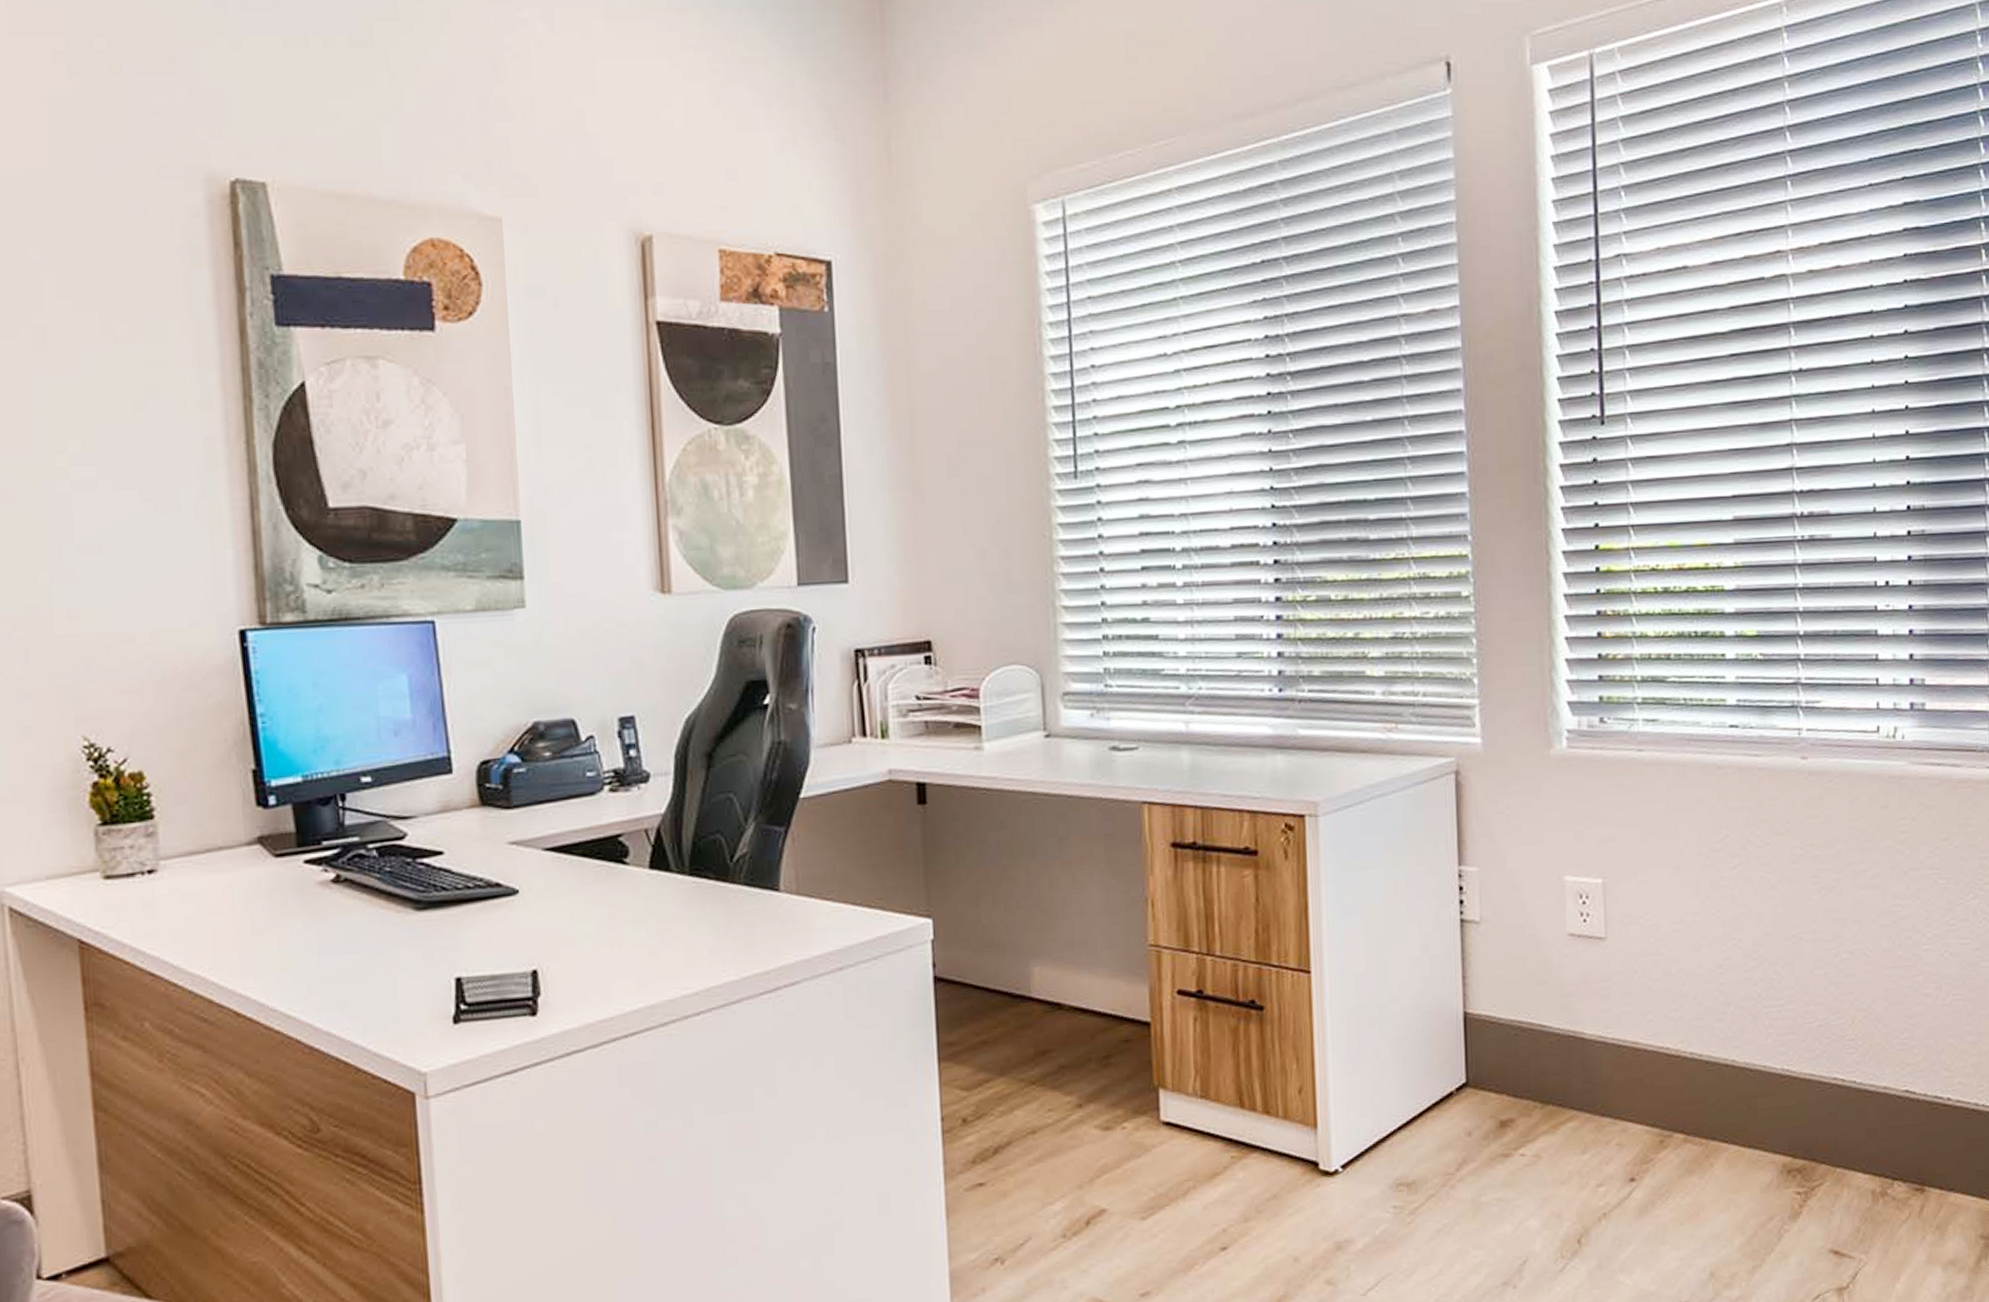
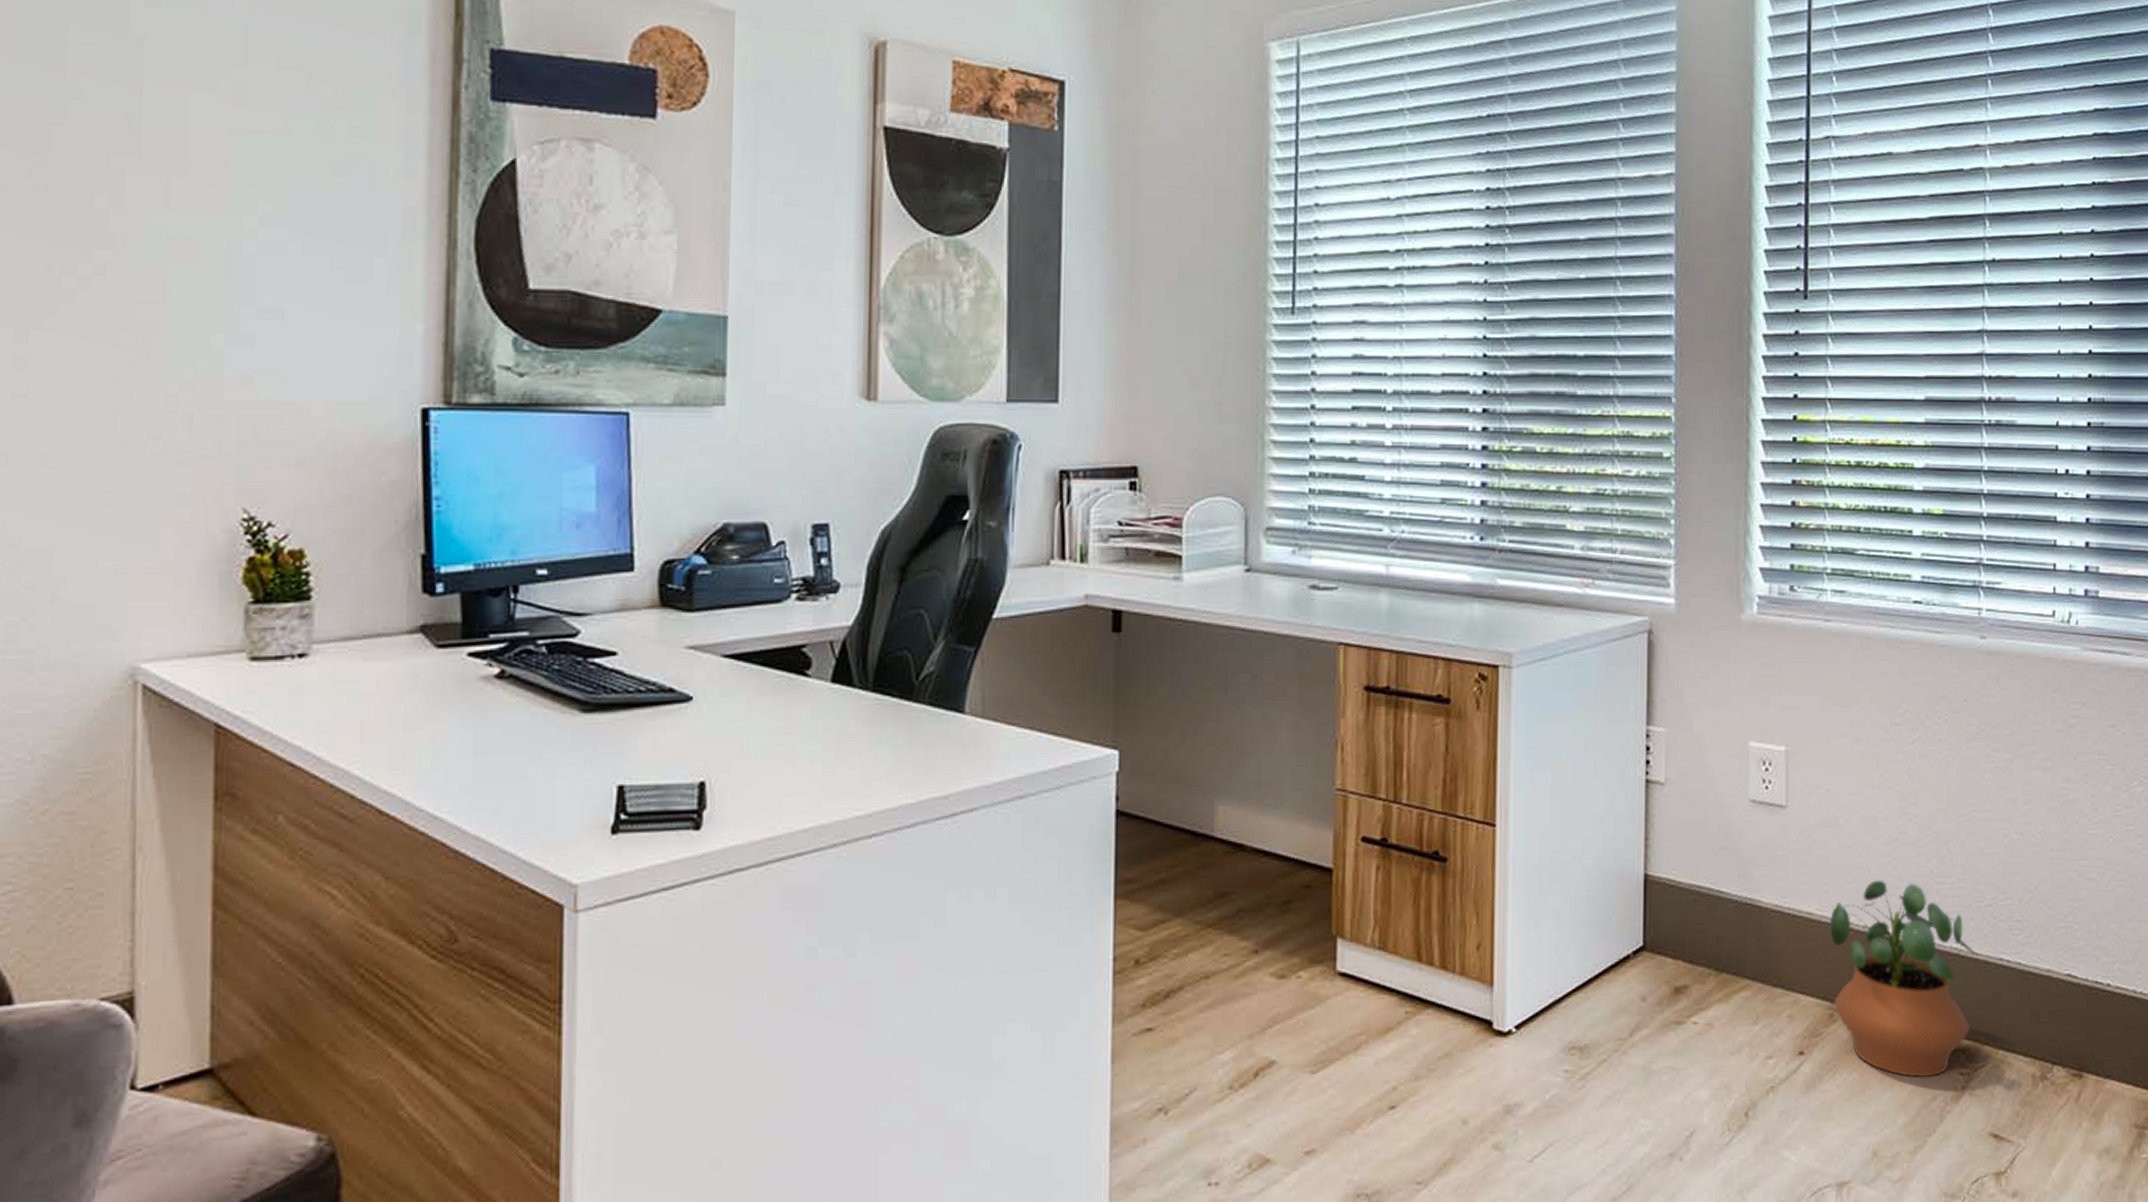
potted plant: none [1655,1006,1810,1199] -> present [1829,880,1977,1077]

